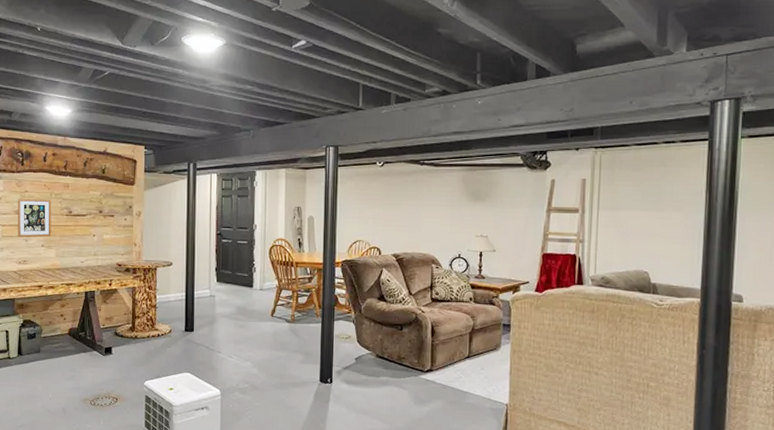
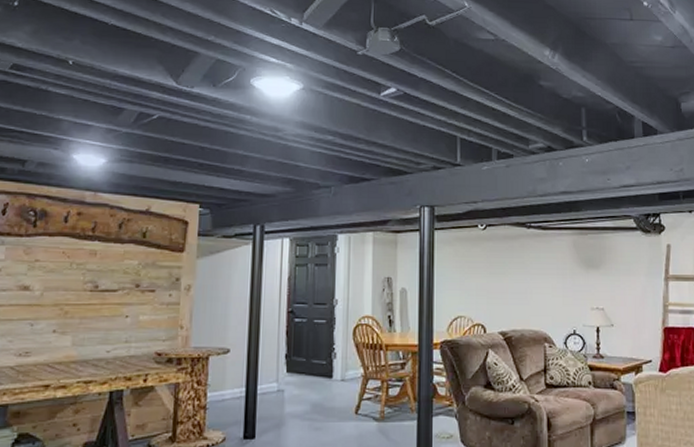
picture frame: present [18,198,51,238] -> none [20,269,71,321]

